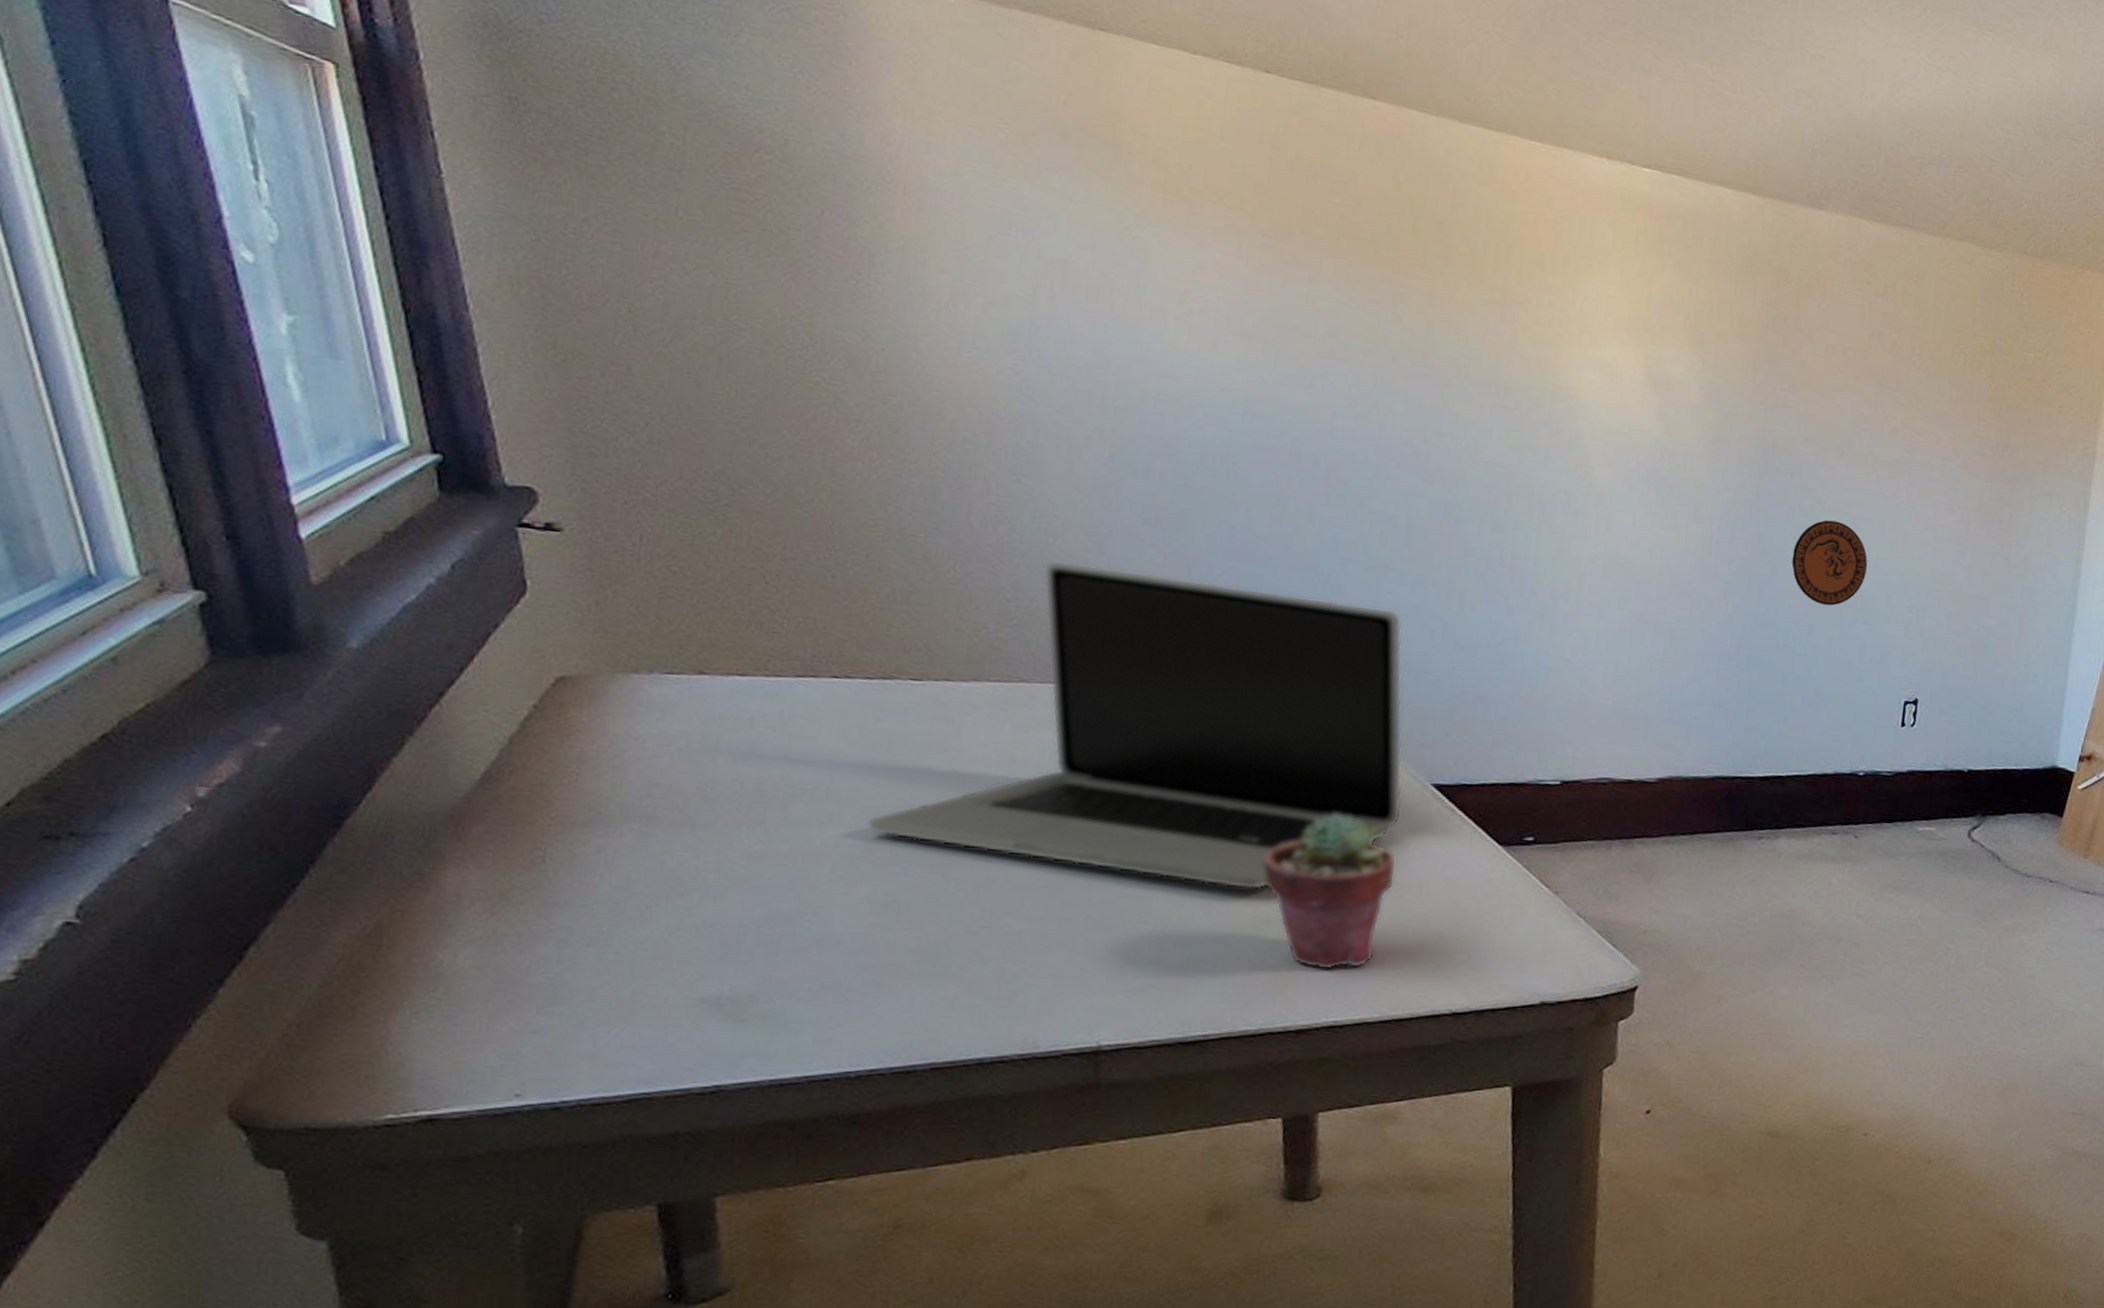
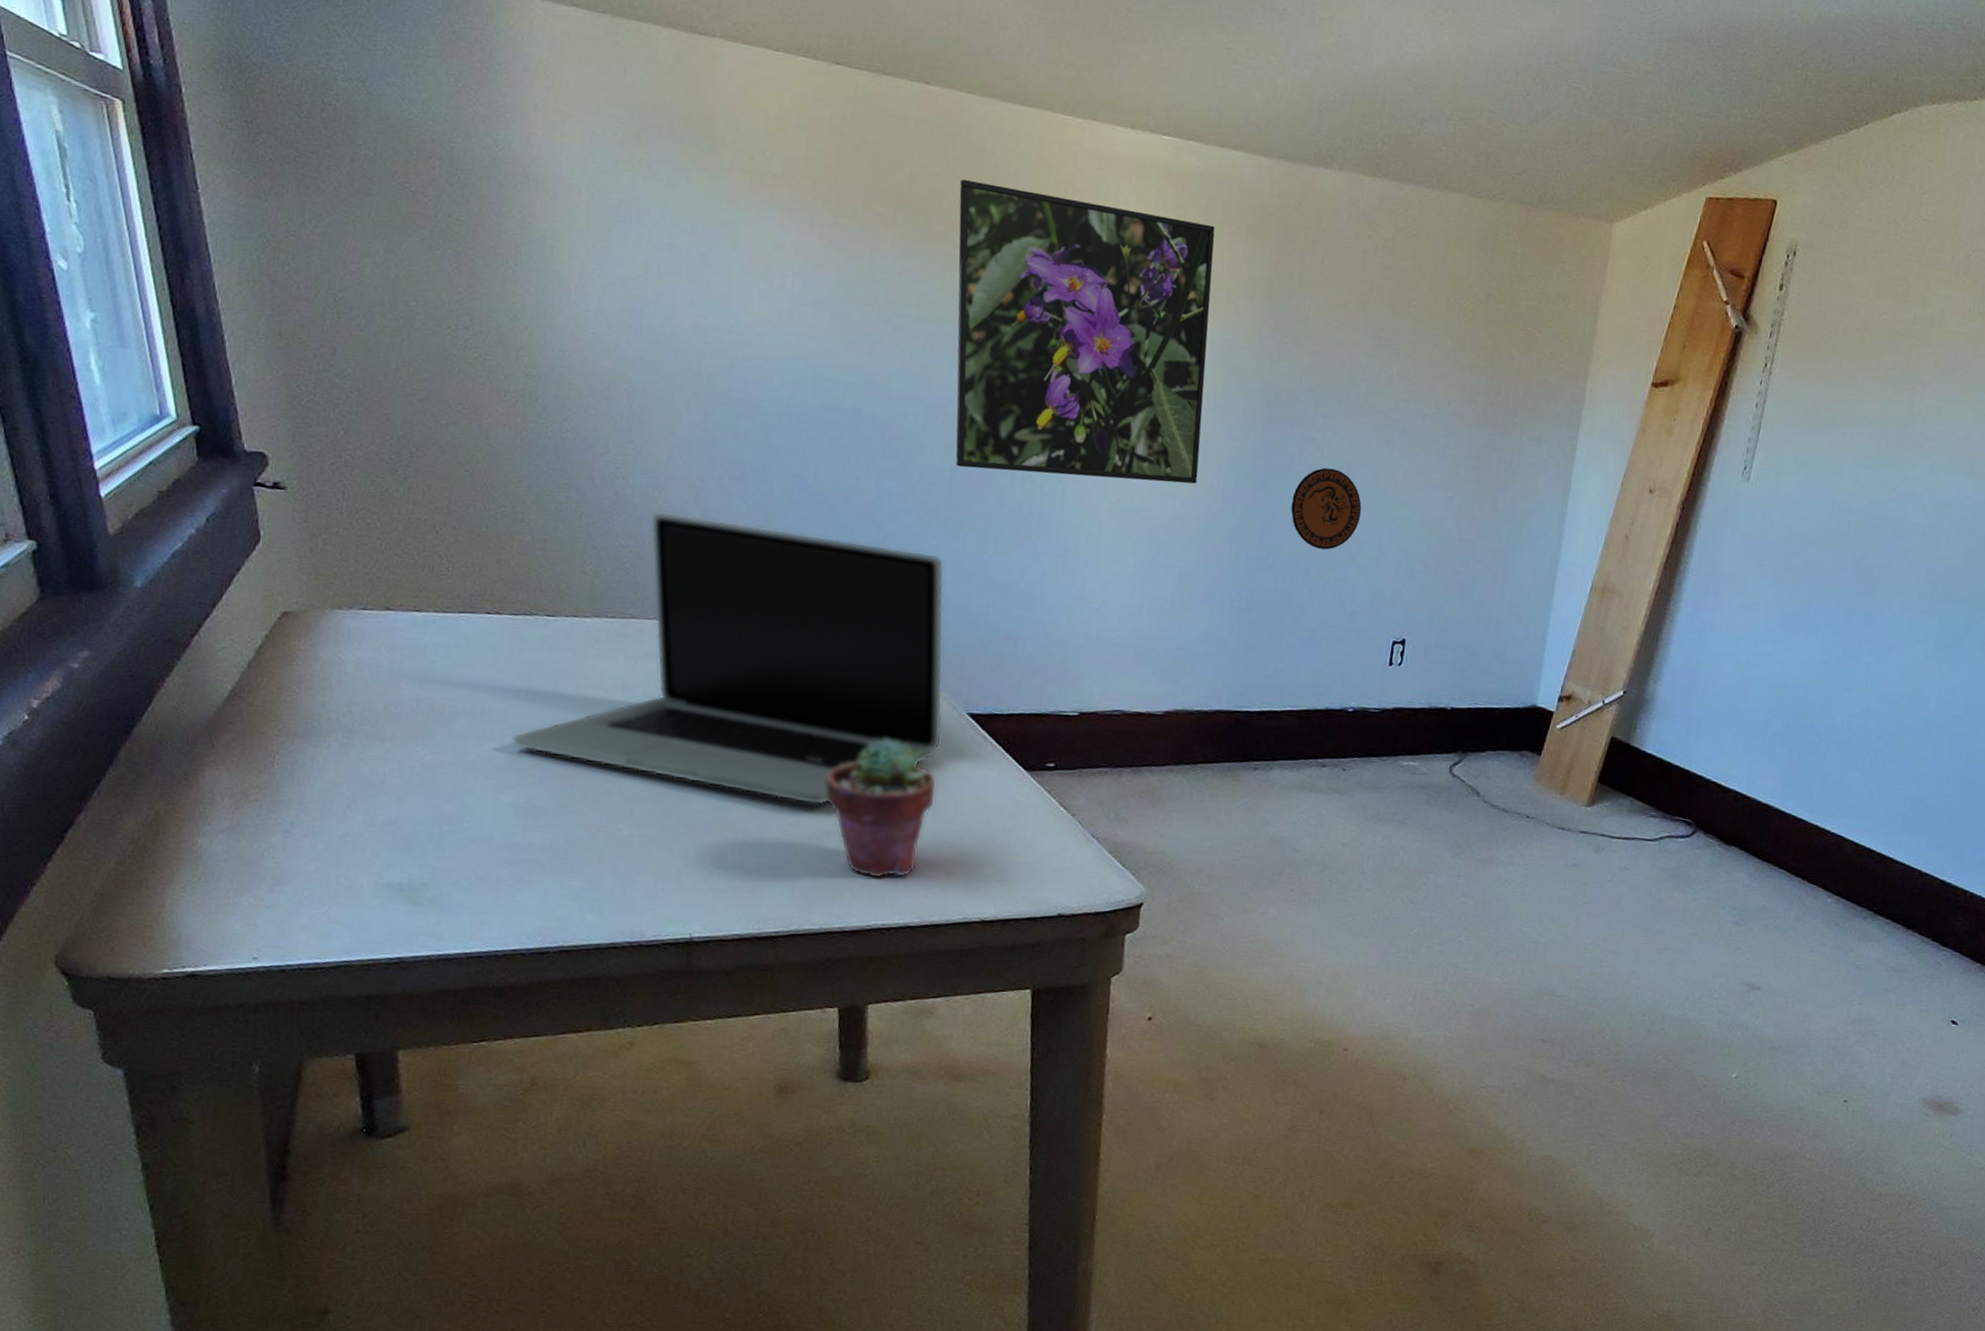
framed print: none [1413,204,1702,536] -> present [955,179,1215,484]

